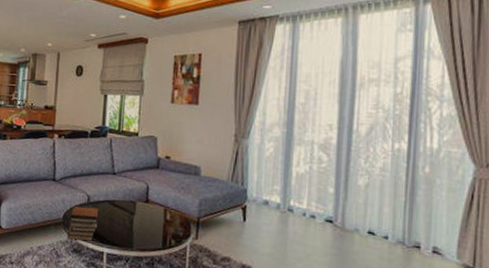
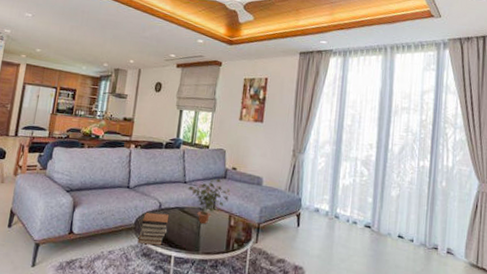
potted plant: none [118,168,164,218] -> present [188,178,230,224]

